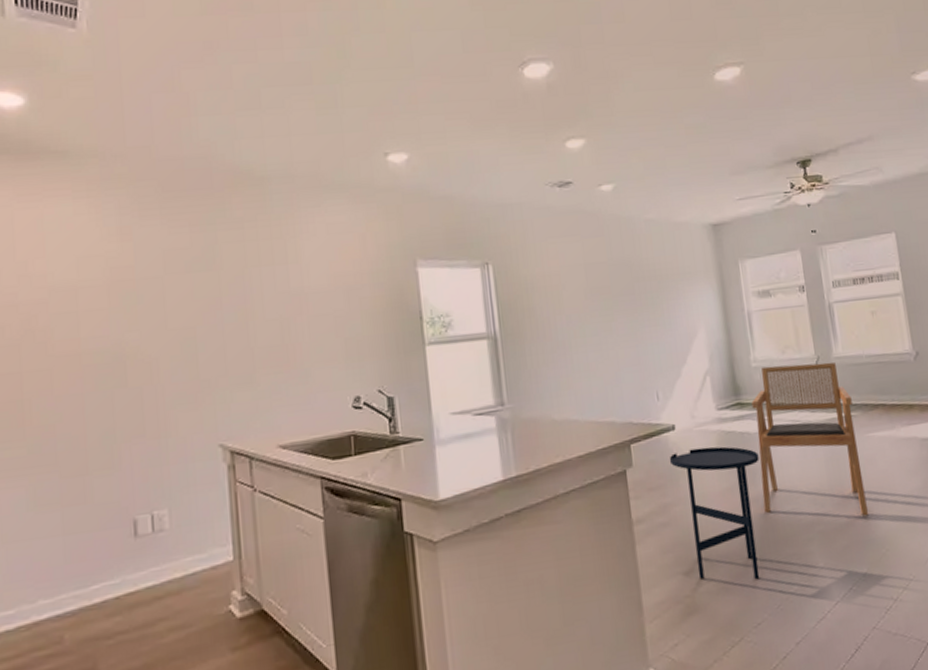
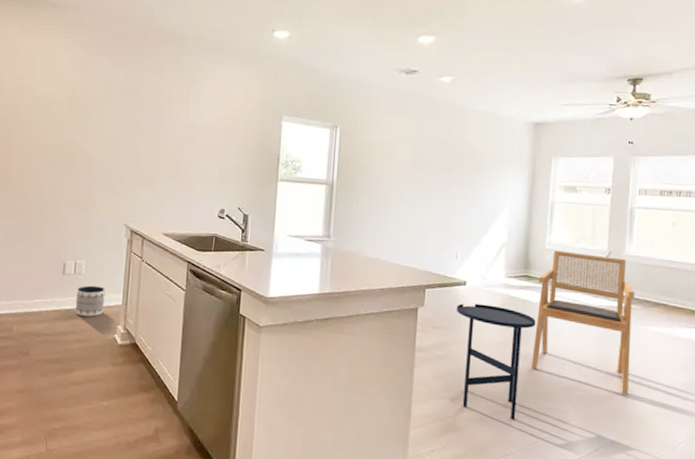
planter: none [160,541,207,592] -> present [75,285,105,317]

